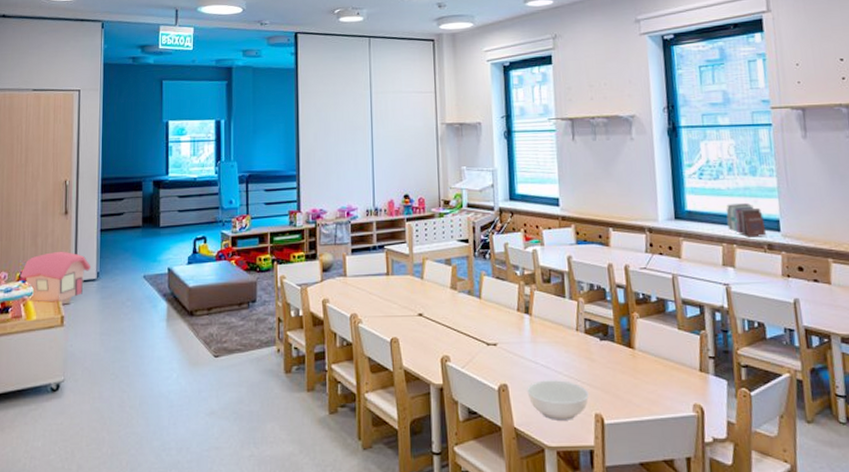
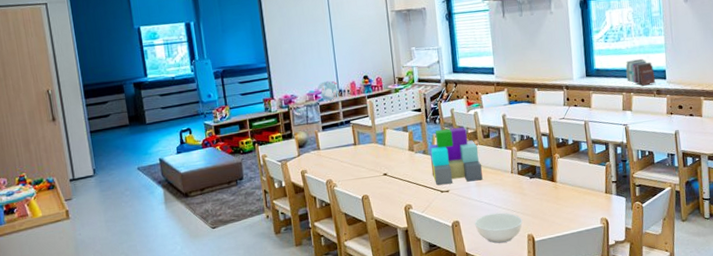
dollhouse: present [20,251,91,302] -> none [19,154,87,201]
stuffed animal: none [350,197,374,220] -> present [317,80,340,101]
toy blocks: none [476,266,540,336] -> present [429,127,483,186]

